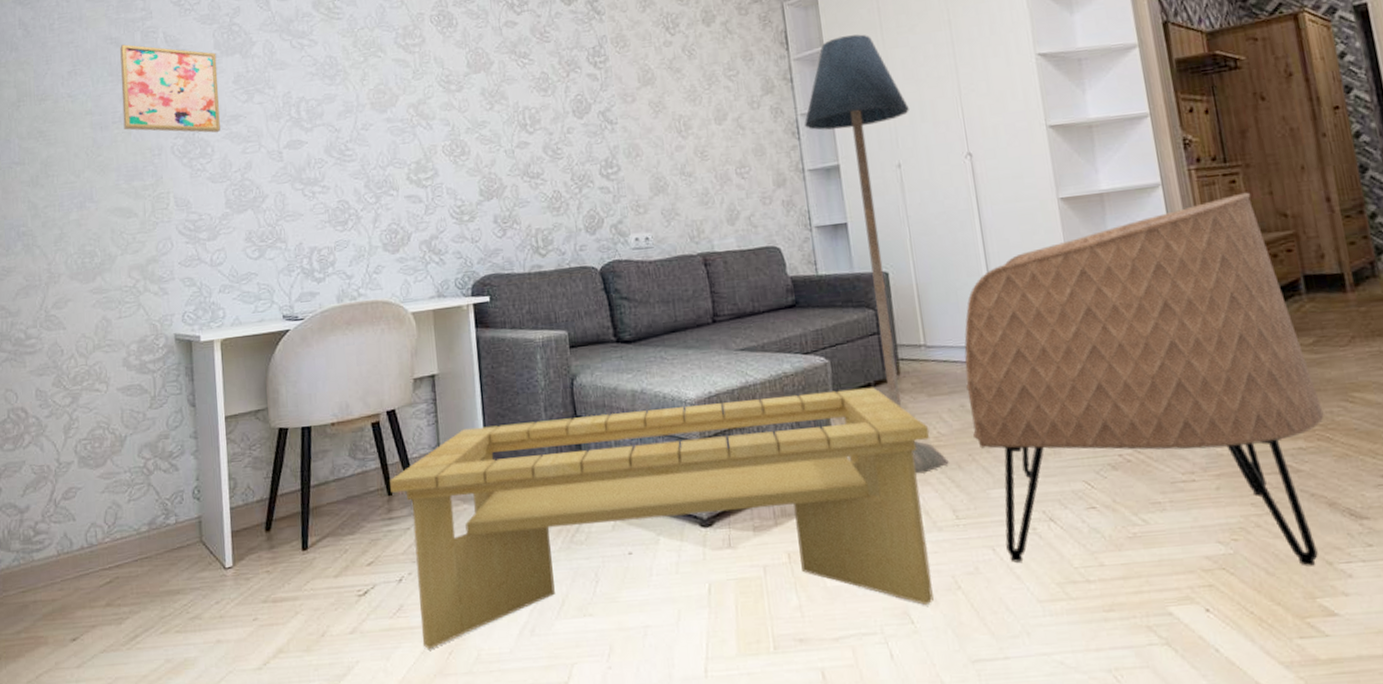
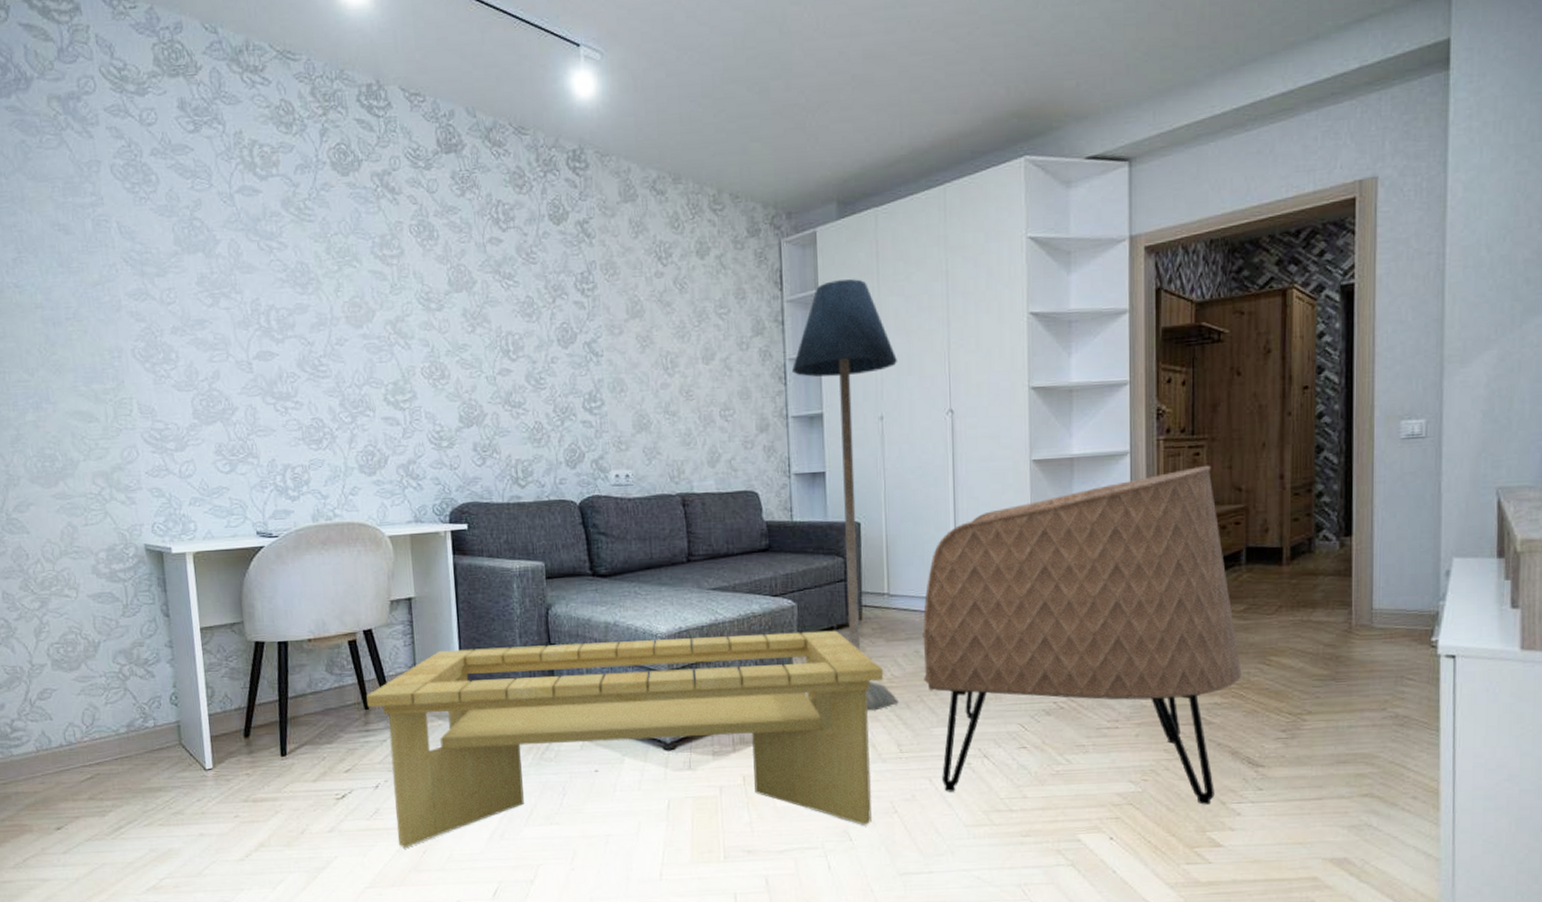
wall art: present [120,44,220,133] -> none [69,232,185,338]

